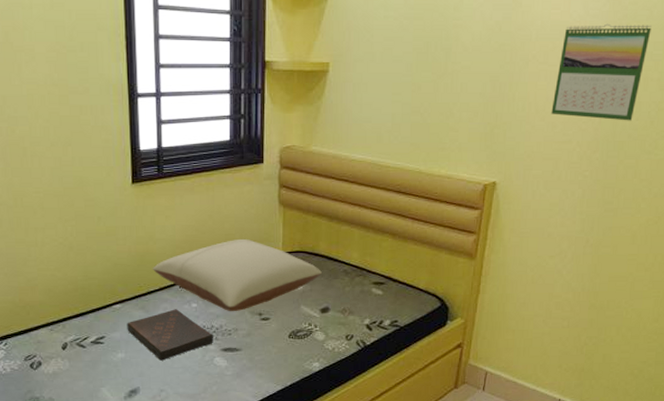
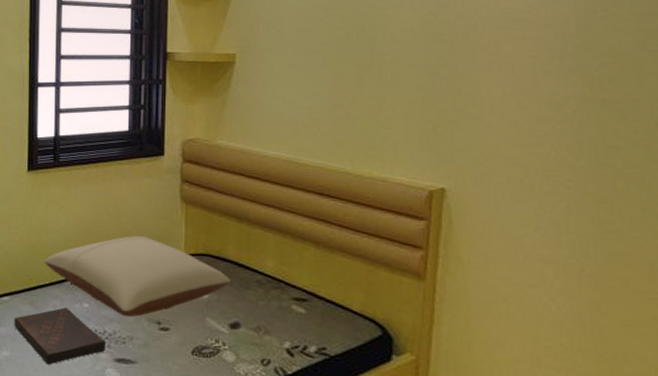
calendar: present [551,23,652,121] -> none [511,10,640,122]

